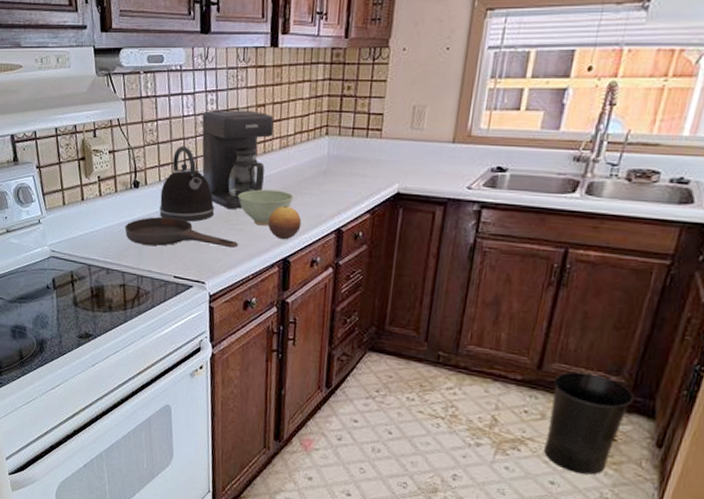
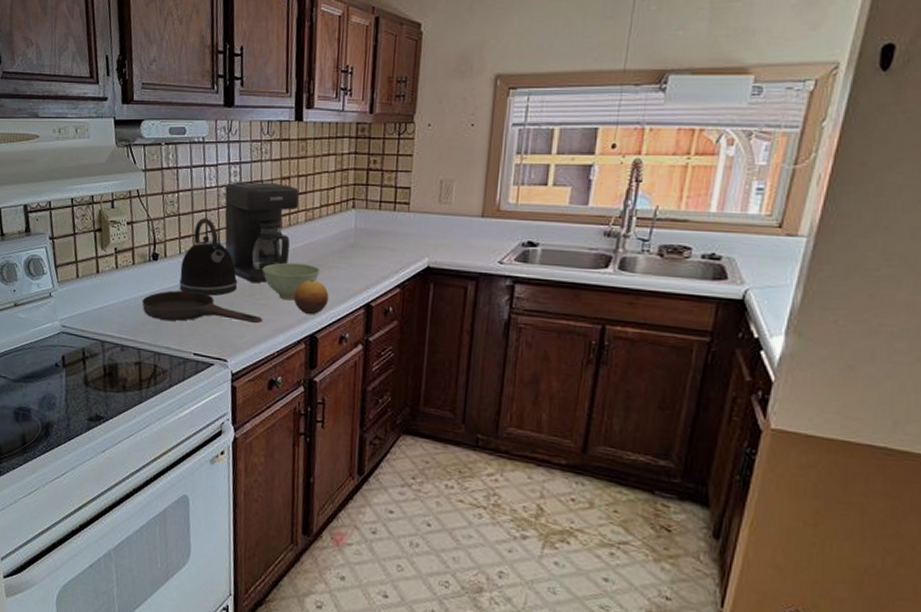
waste bin: present [544,371,634,475] -> none [595,455,685,570]

